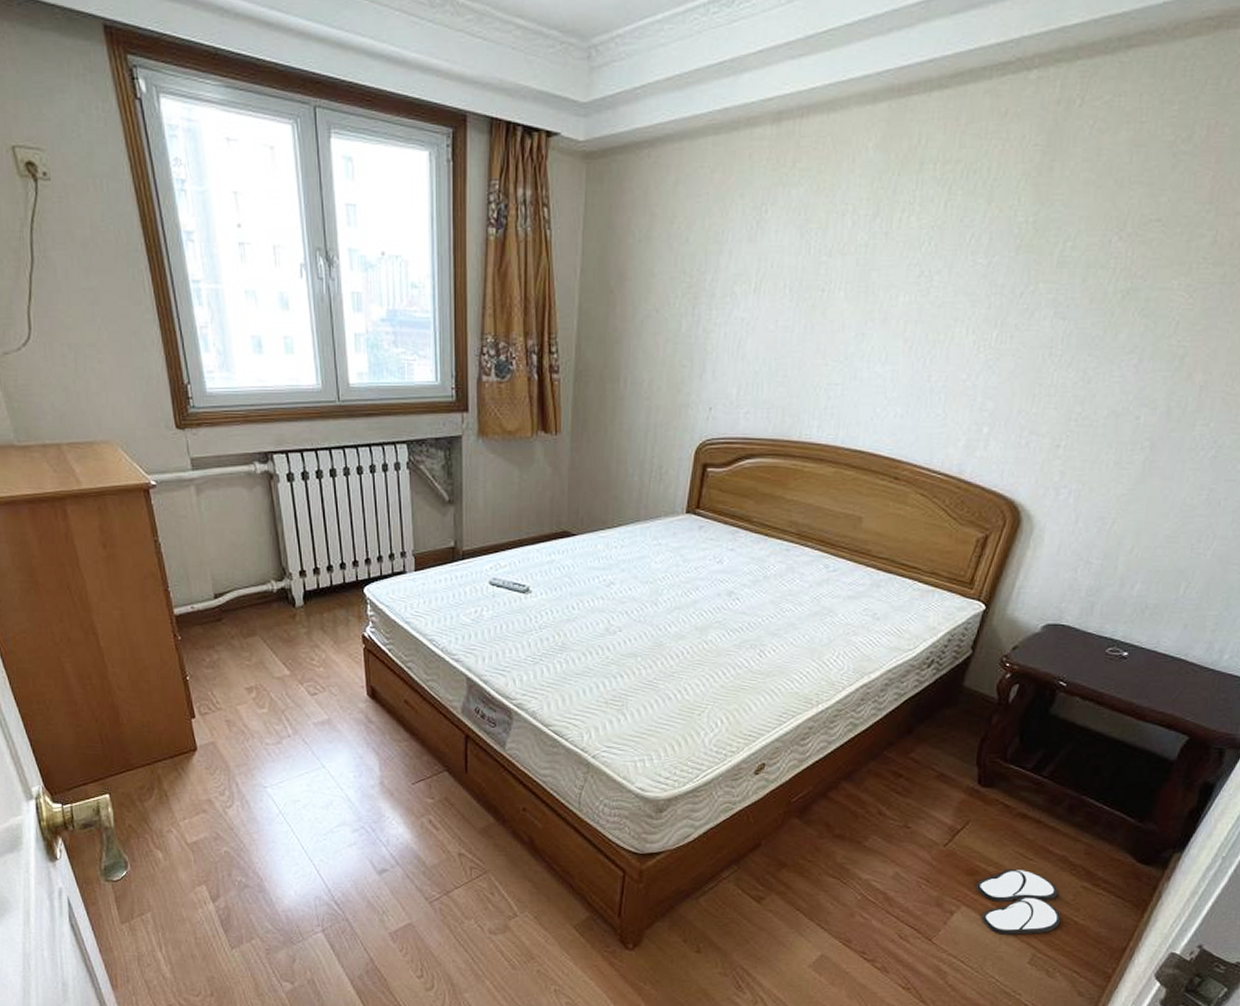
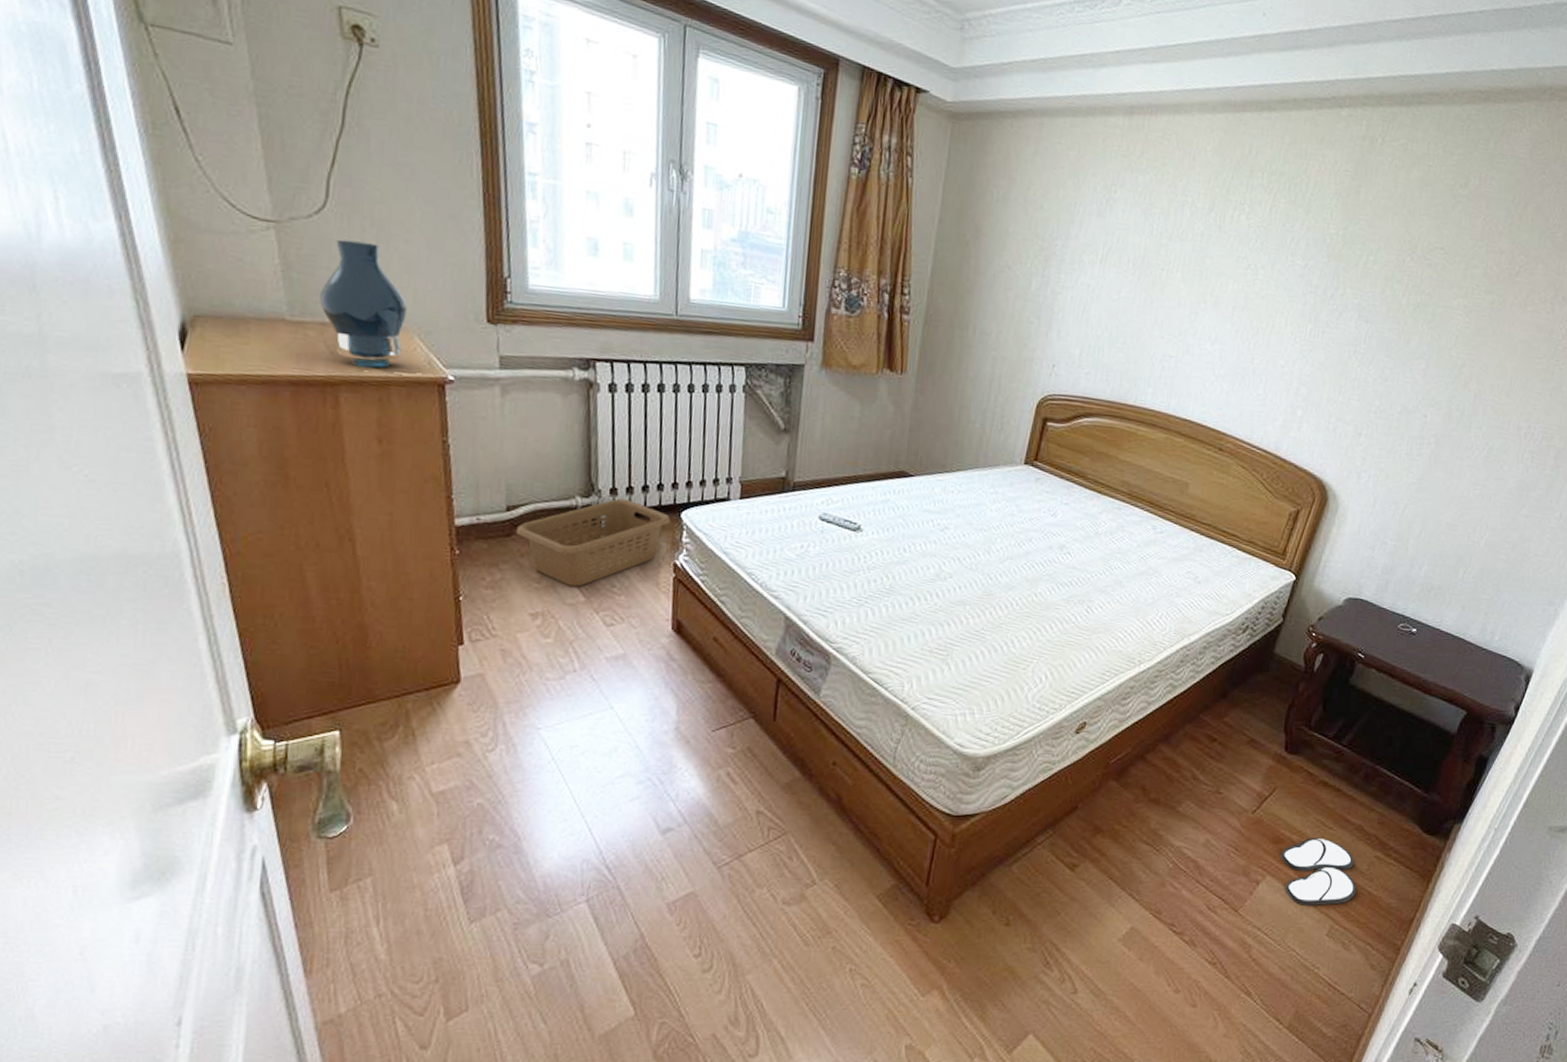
vase: none [38,367,111,481] -> present [320,239,407,368]
laundry basket: none [224,579,355,662] -> present [516,498,671,587]

